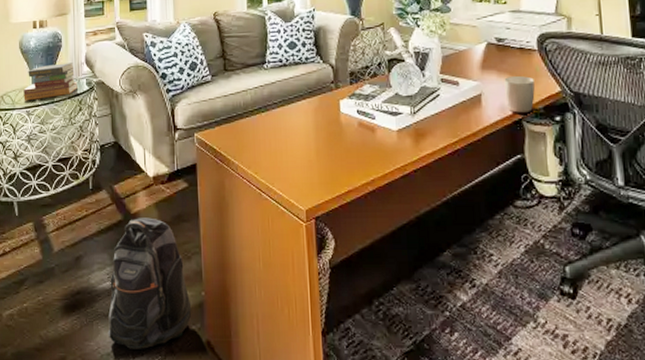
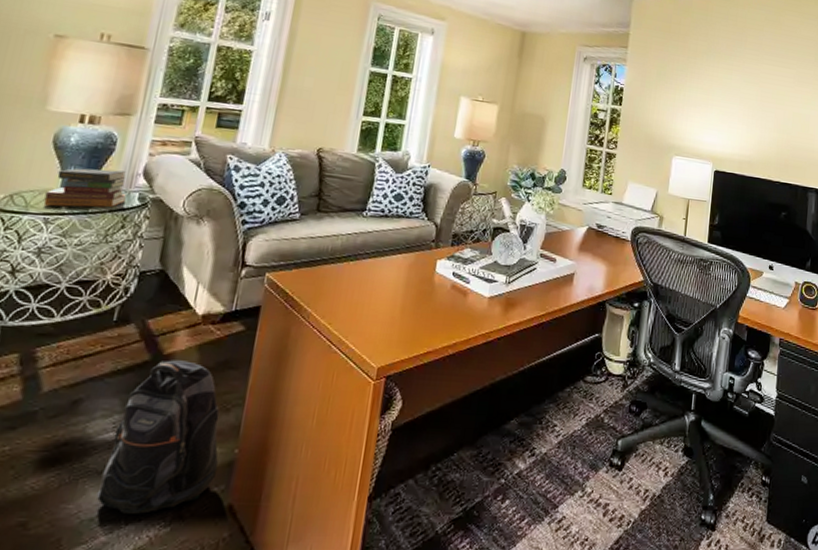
mug: present [504,76,535,113] -> none [594,261,623,296]

